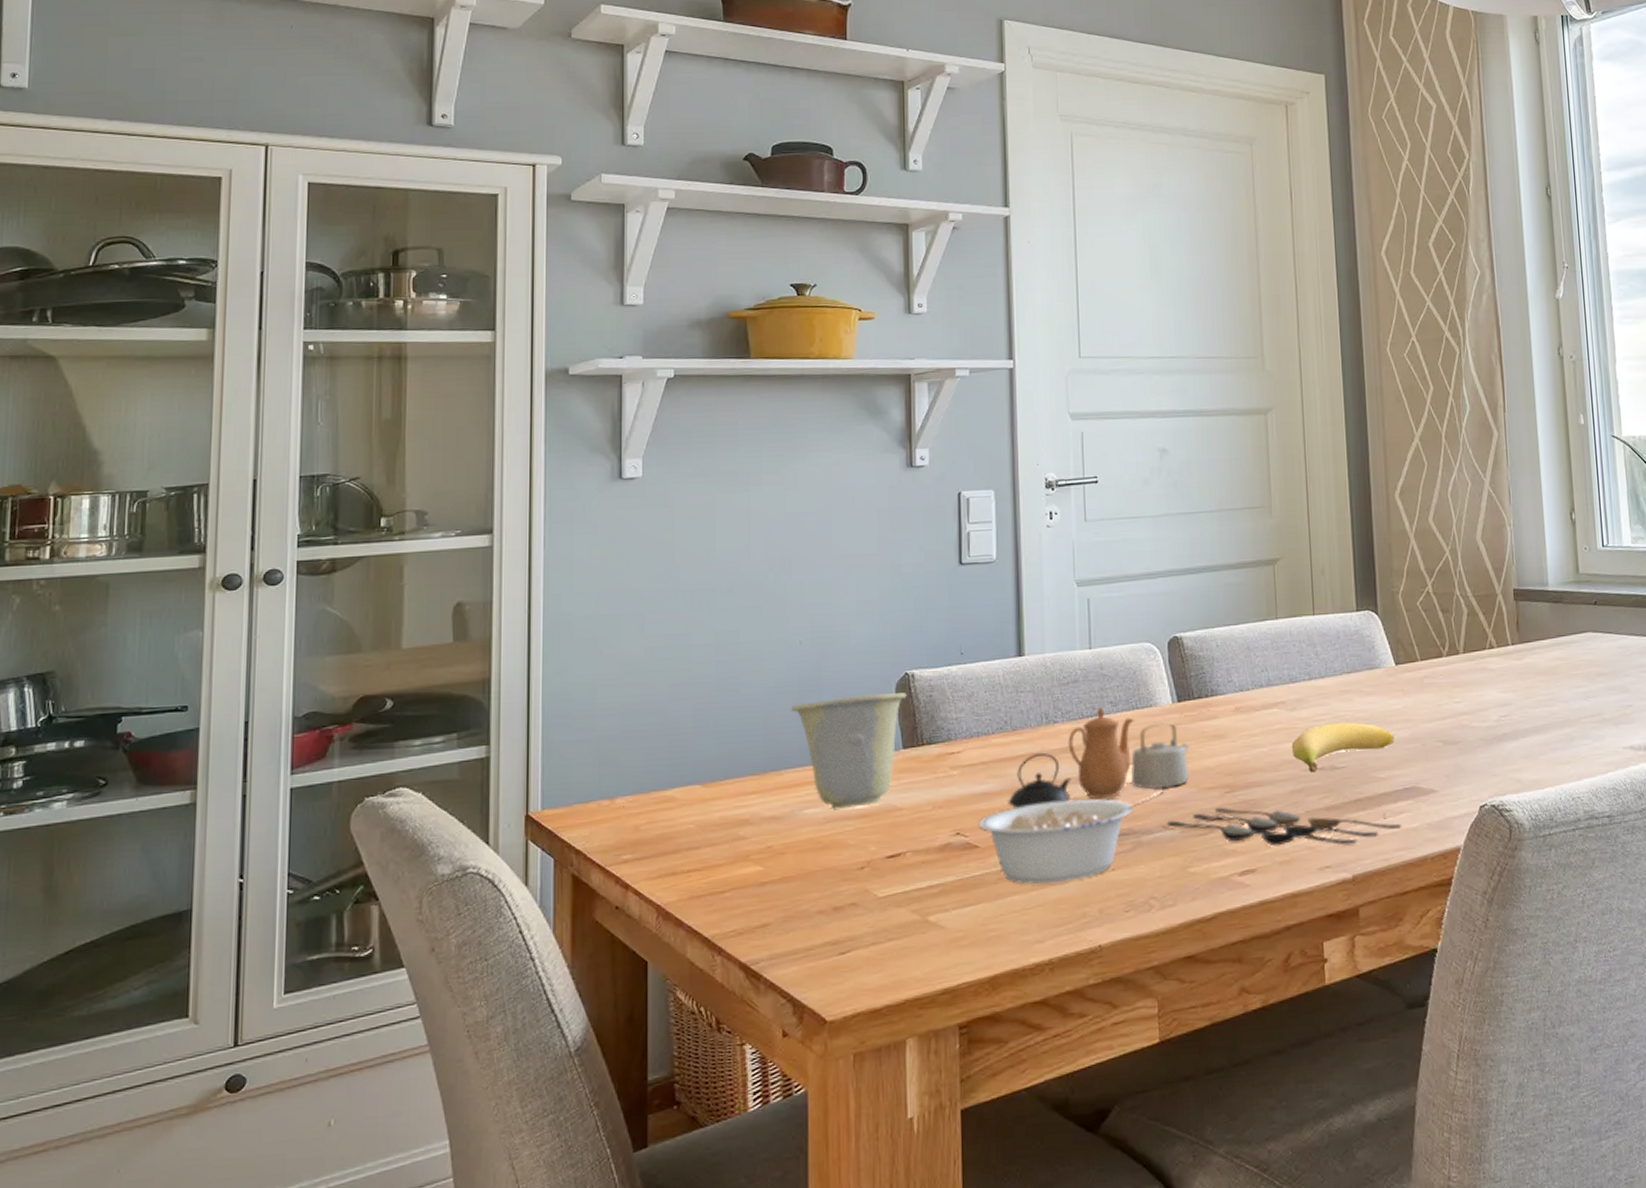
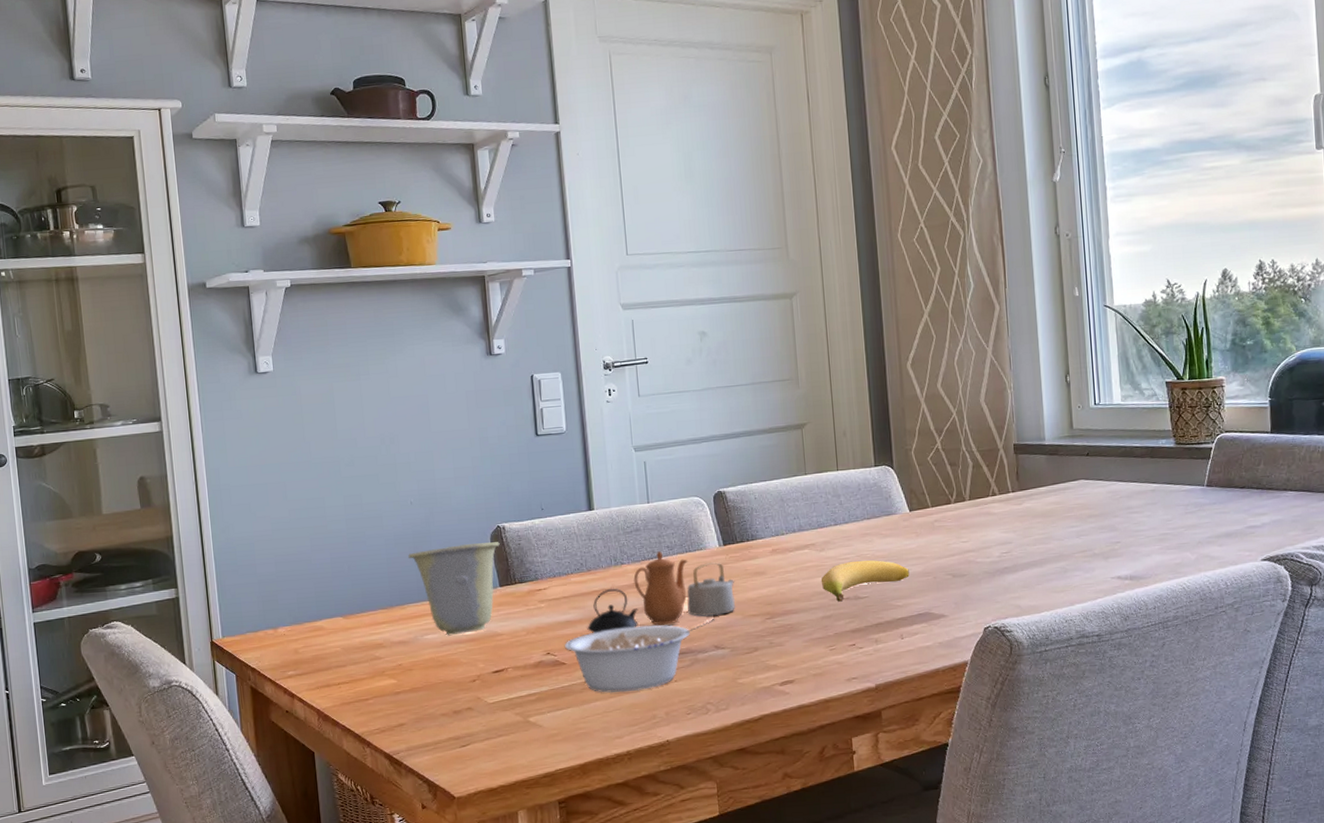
spoon: present [1166,807,1402,847] -> none [718,630,917,662]

